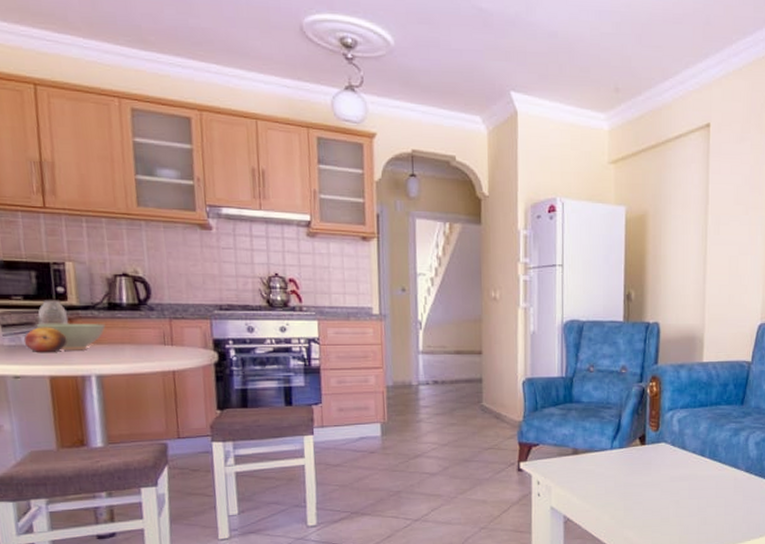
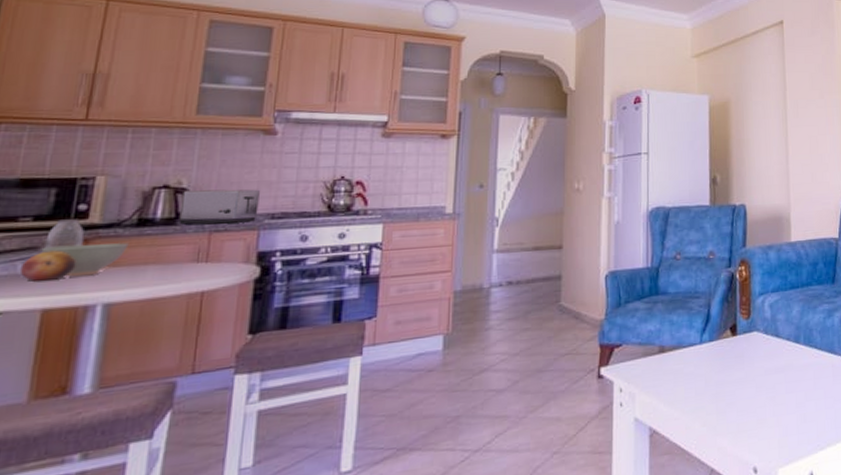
toaster: none [140,279,208,312] -> present [178,189,260,225]

